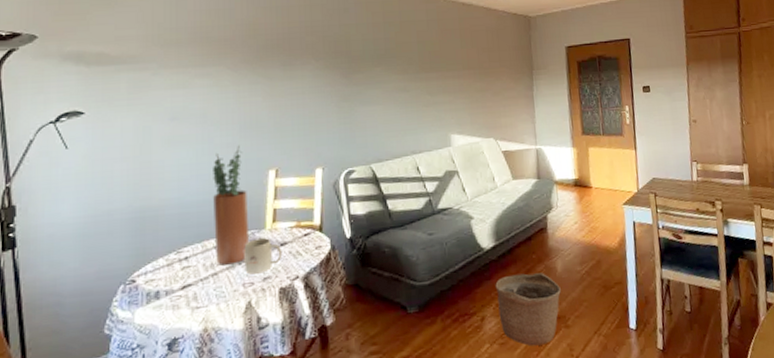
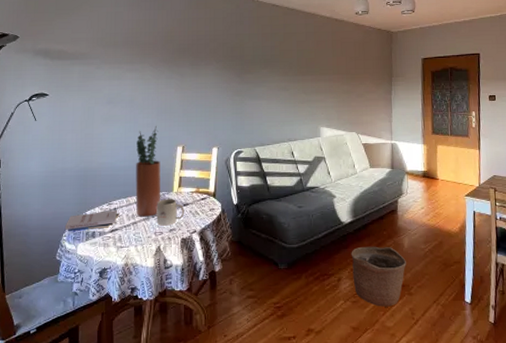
books: none [115,260,193,294] -> present [64,210,119,231]

